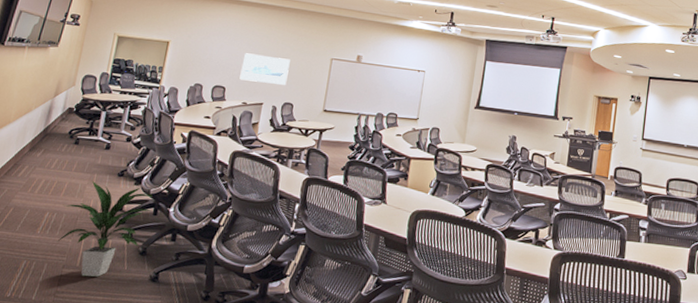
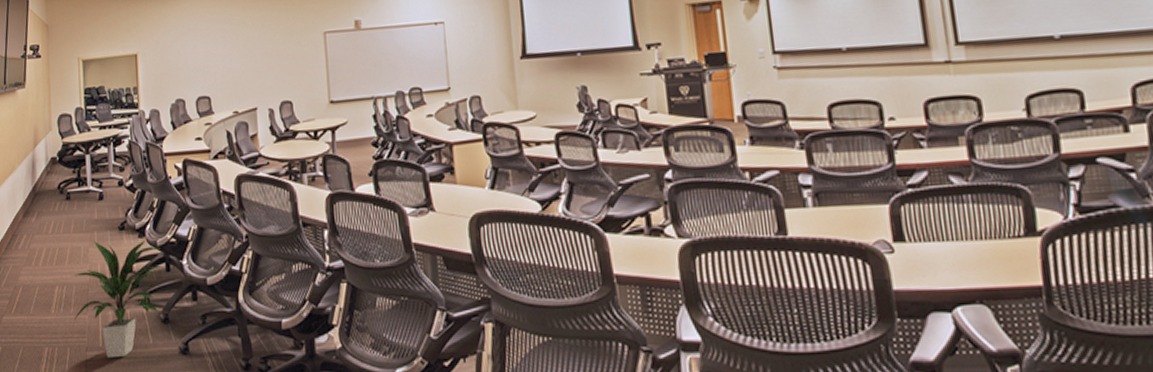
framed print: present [239,53,291,85] -> none [222,44,278,84]

